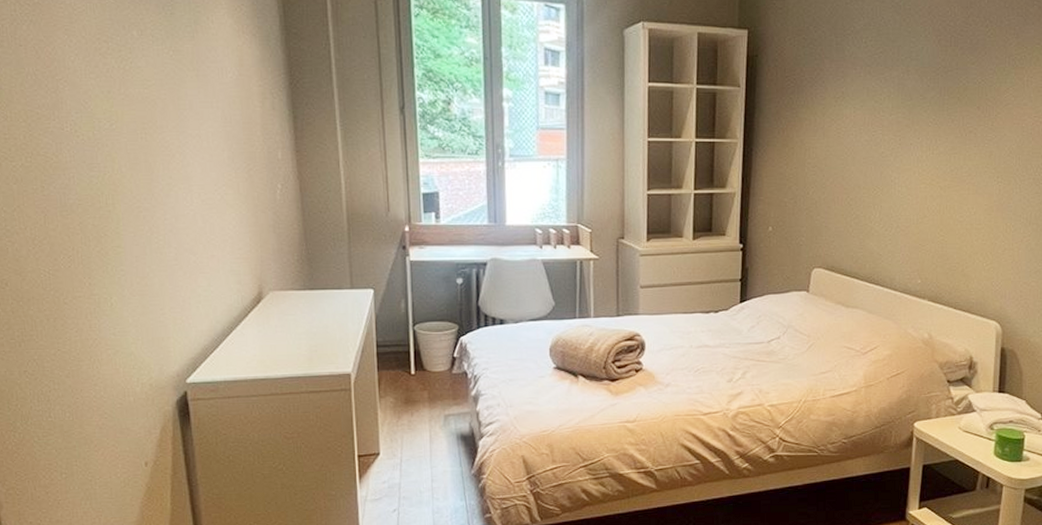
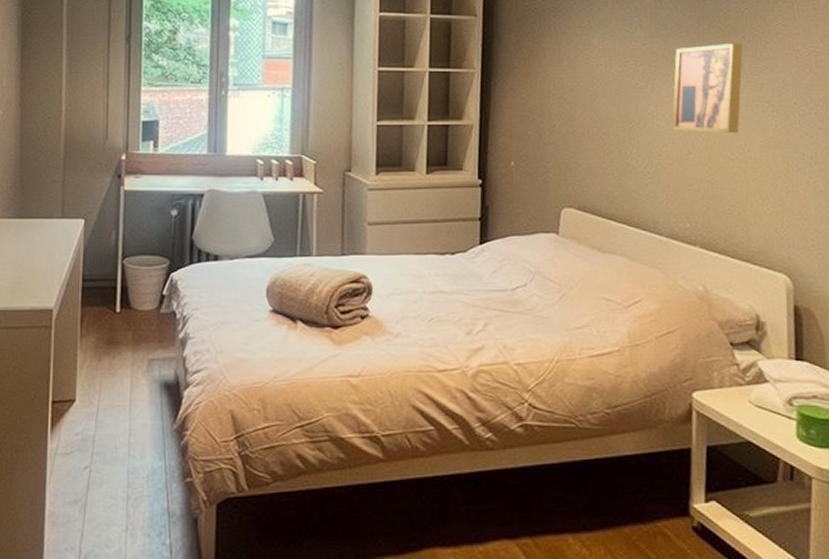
wall art: none [911,114,978,199] -> present [672,44,743,134]

